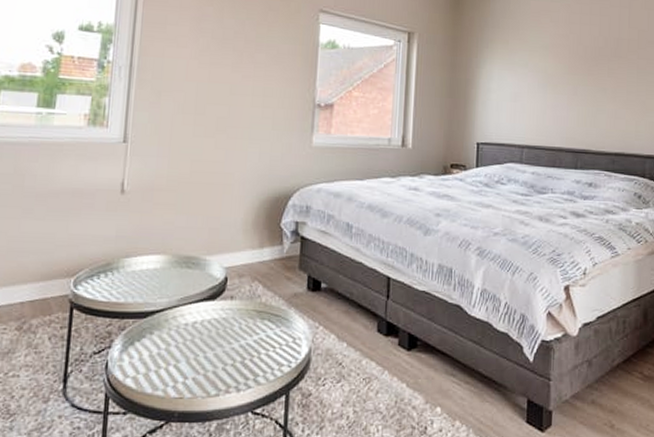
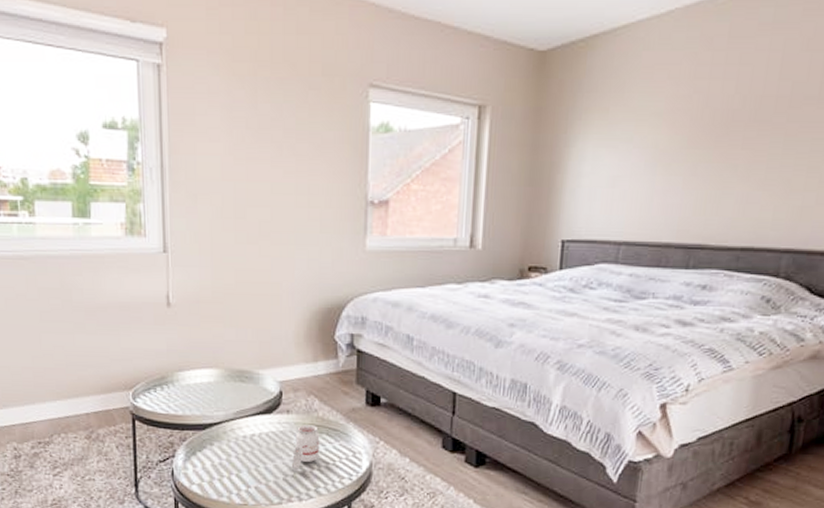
candle: none [232,311,262,358] -> present [292,425,320,469]

